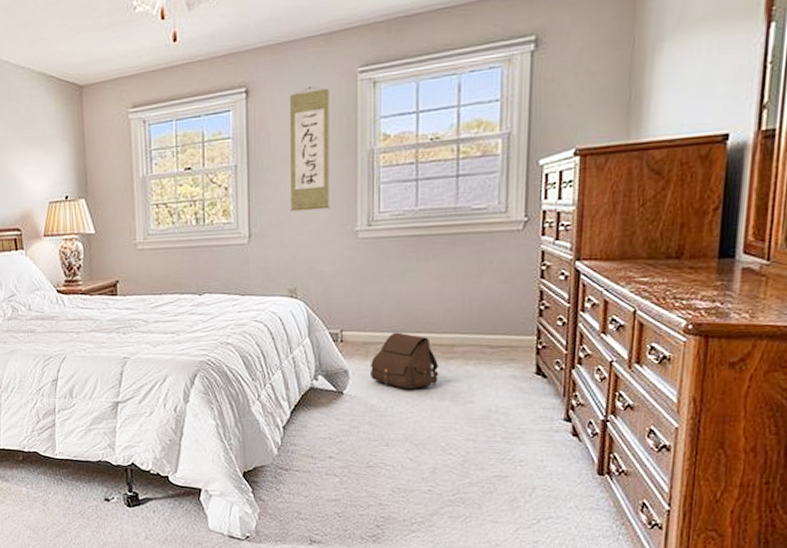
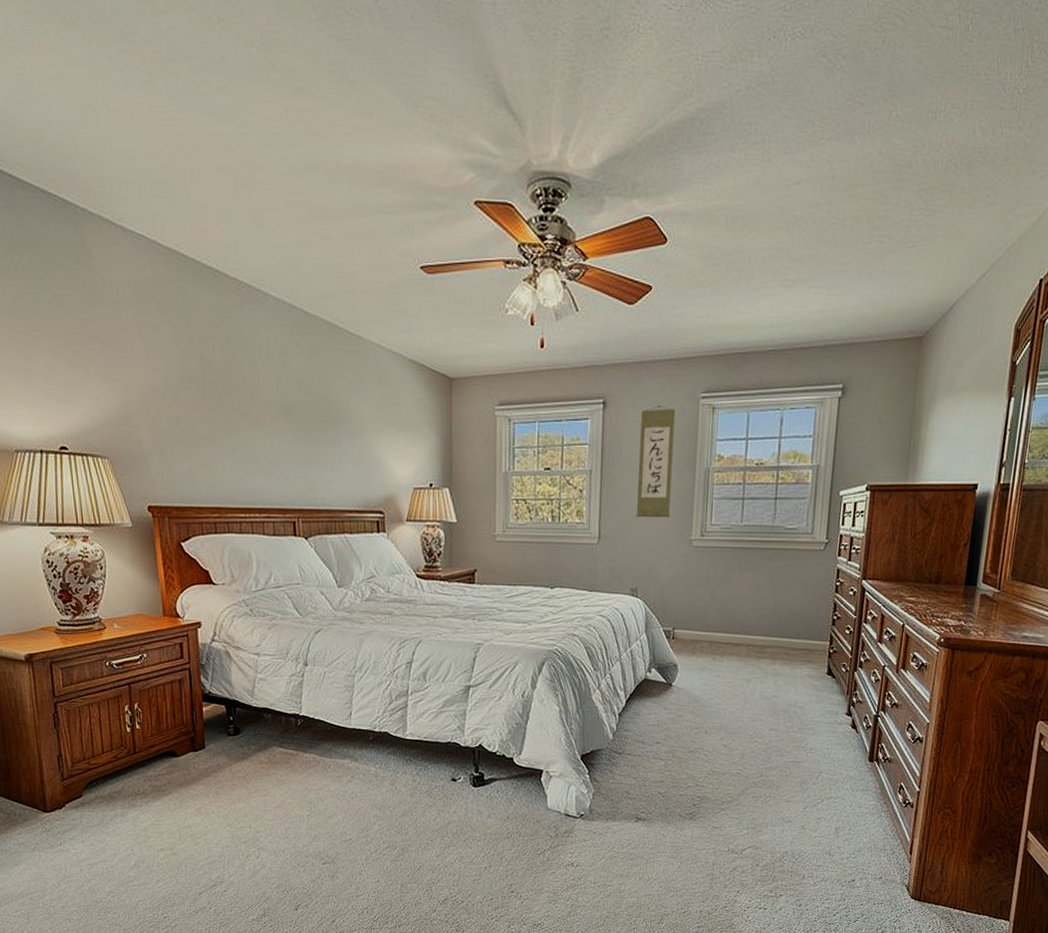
satchel: present [371,332,439,390] -> none [696,632,752,684]

